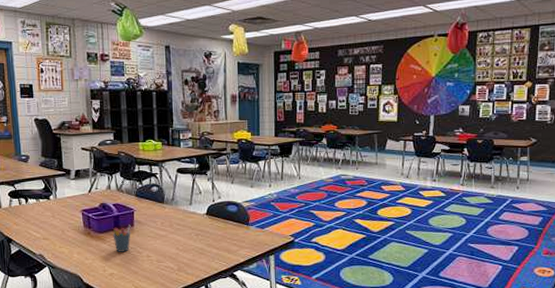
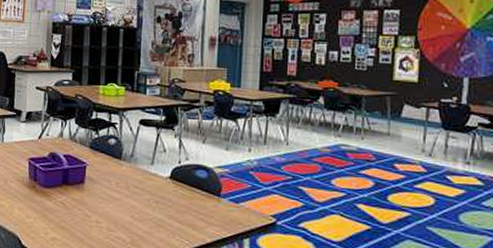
pen holder: present [113,225,131,252] -> none [60,181,81,214]

